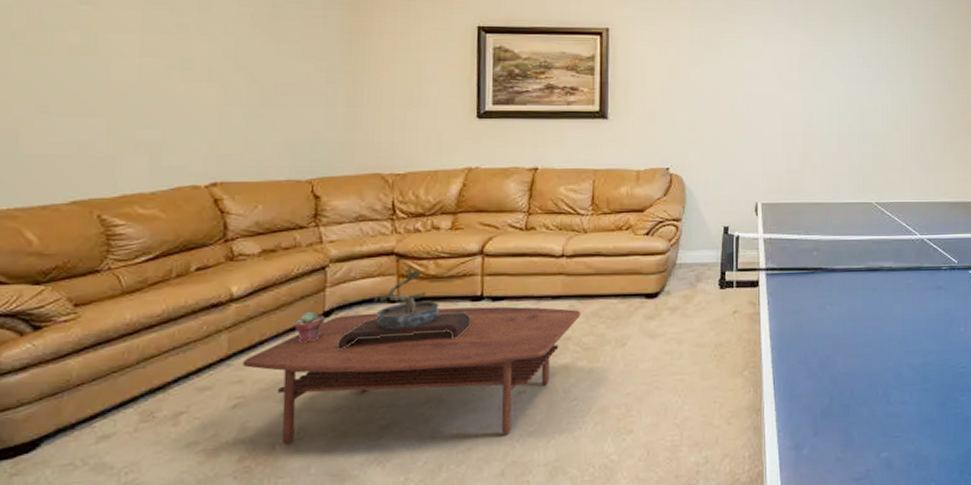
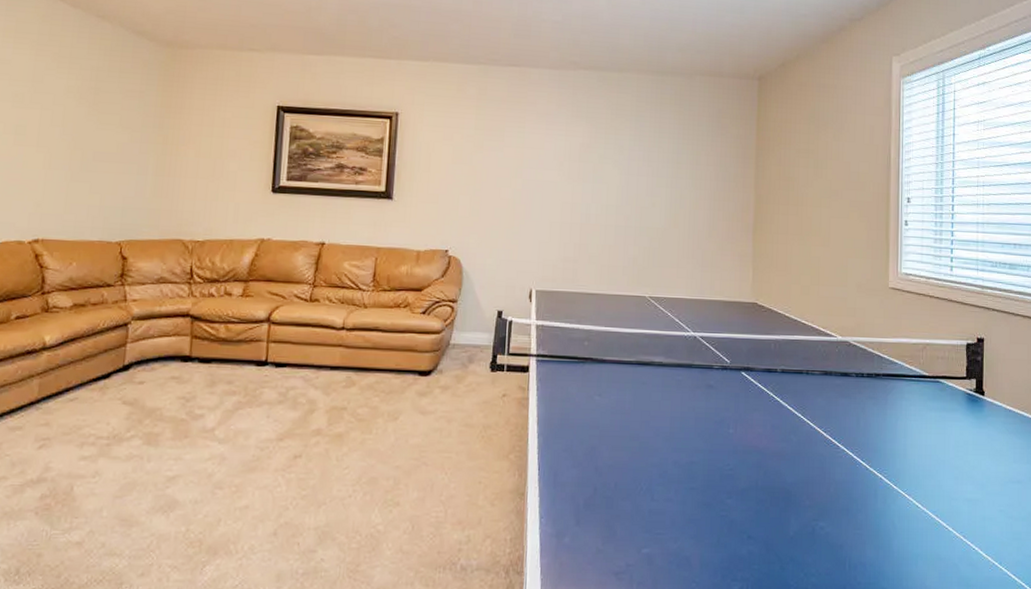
coffee table: present [242,306,581,445] -> none [49,369,357,496]
potted succulent: present [294,312,324,343] -> none [97,365,124,393]
bonsai tree: present [338,265,472,350] -> none [134,327,256,402]

